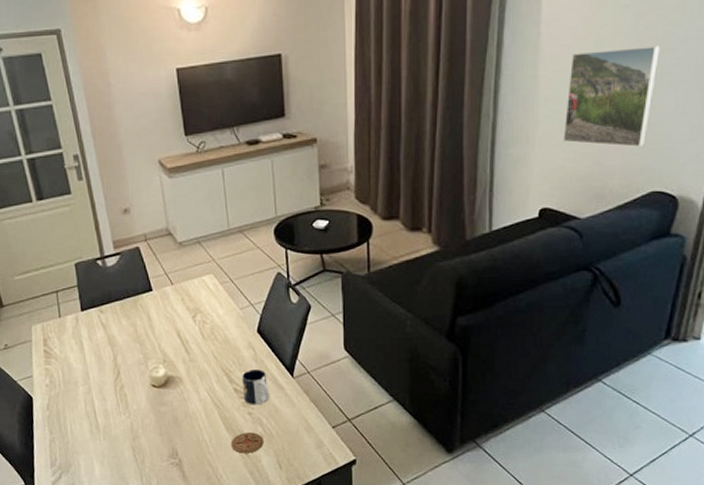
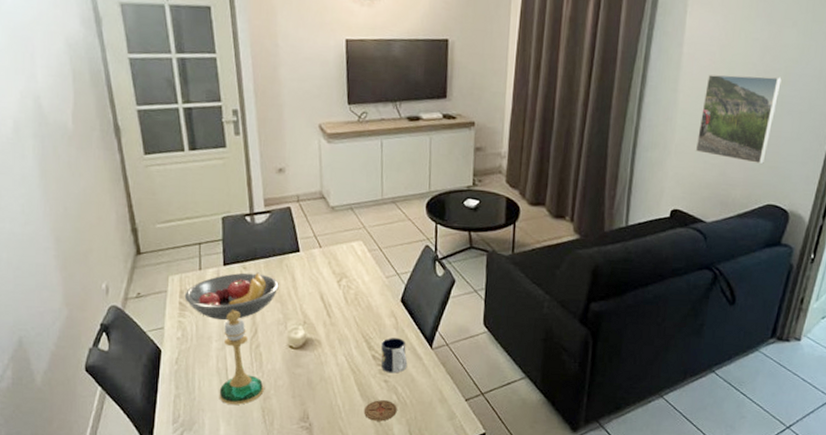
fruit bowl: none [48,315,136,364] -> present [184,272,279,320]
candle holder: none [88,352,132,445] -> present [219,308,264,405]

